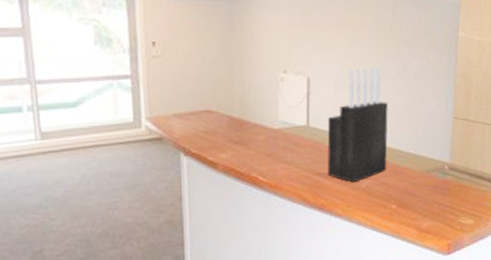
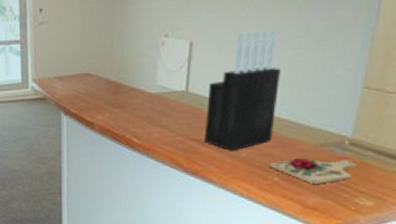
cutting board: none [387,183,457,208] -> present [269,157,358,184]

